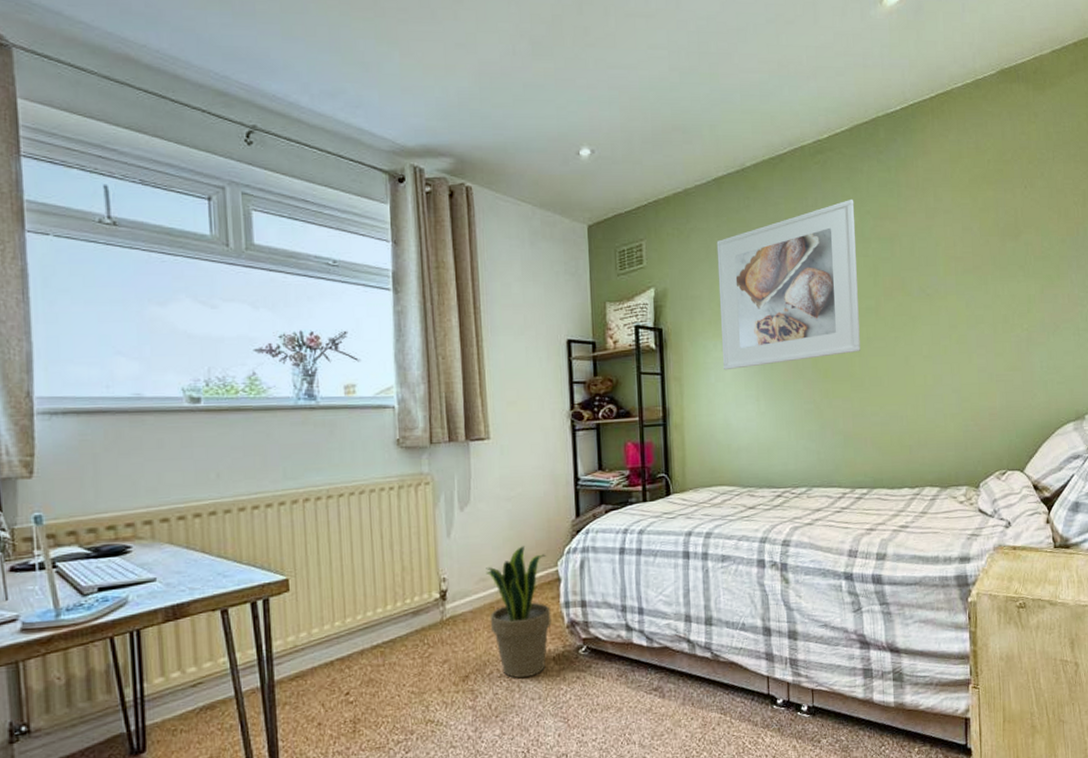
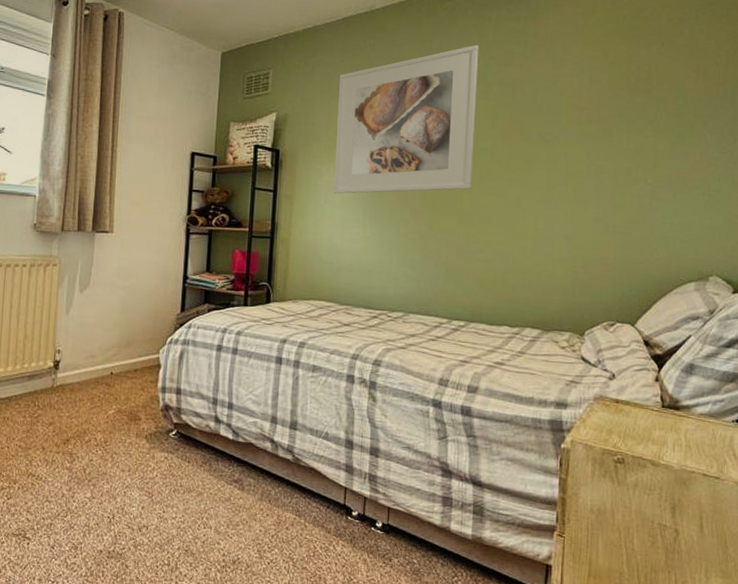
potted plant: present [486,546,552,678] -> none [93,331,151,450]

